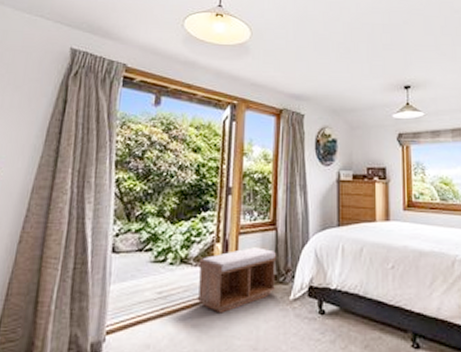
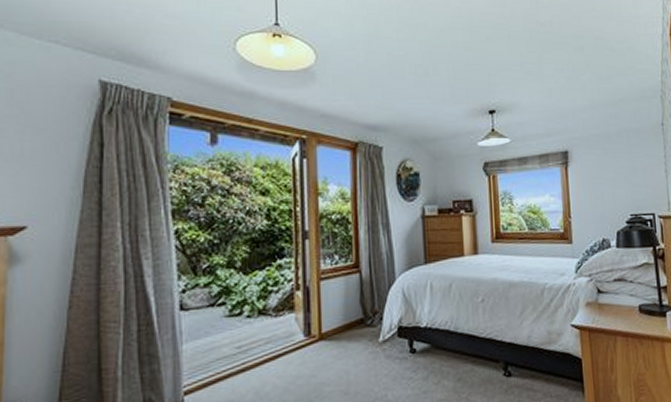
bench: present [197,247,277,313] -> none [279,292,364,362]

